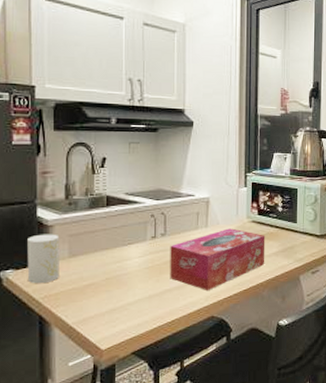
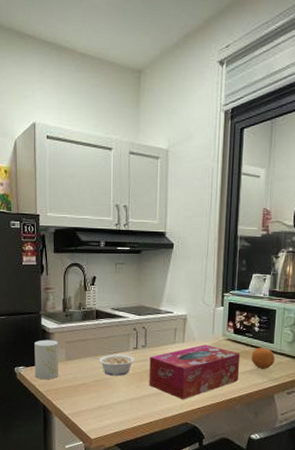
legume: none [102,246,153,271] -> present [92,354,135,376]
fruit: none [276,227,299,250] -> present [251,347,275,369]

